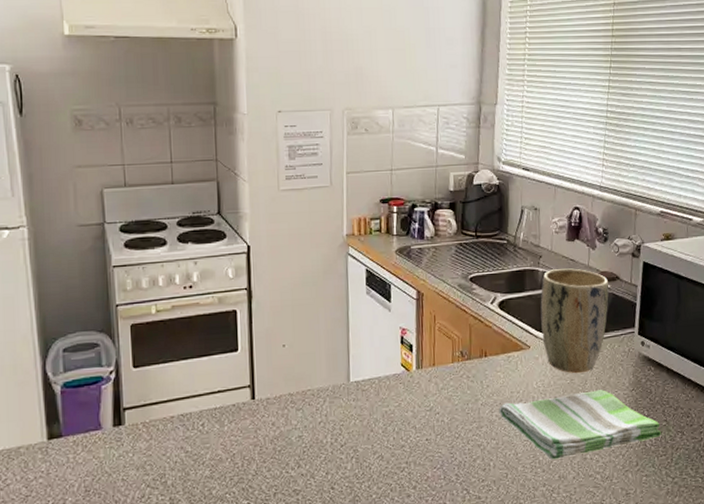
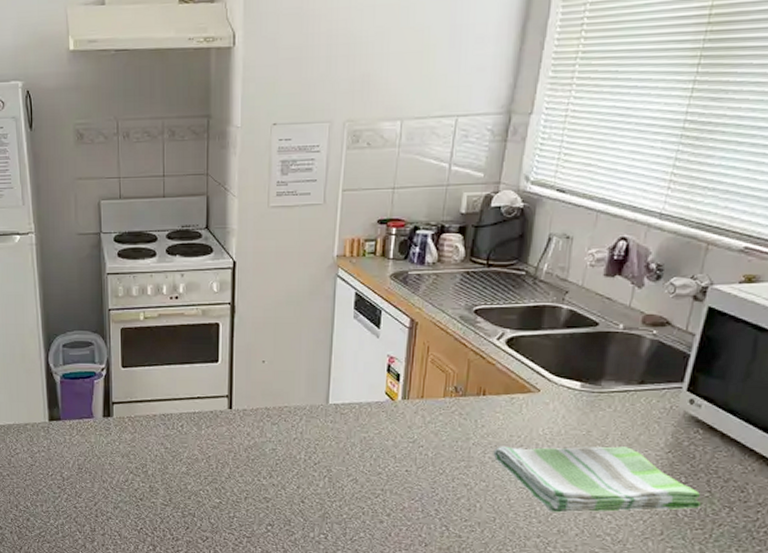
plant pot: present [540,268,609,374] -> none [557,308,654,426]

